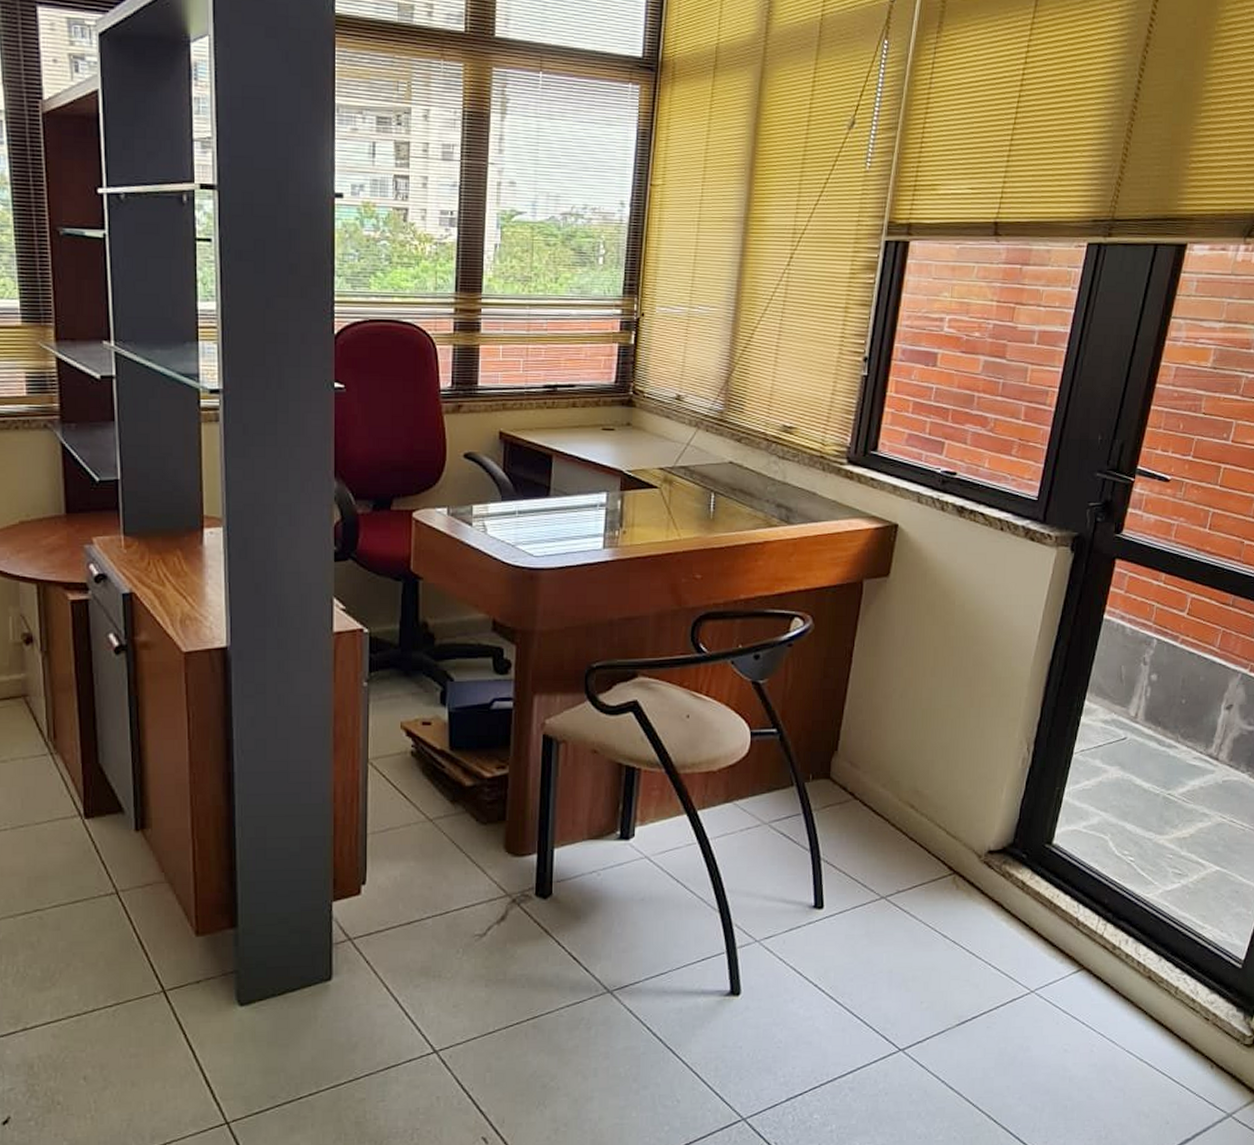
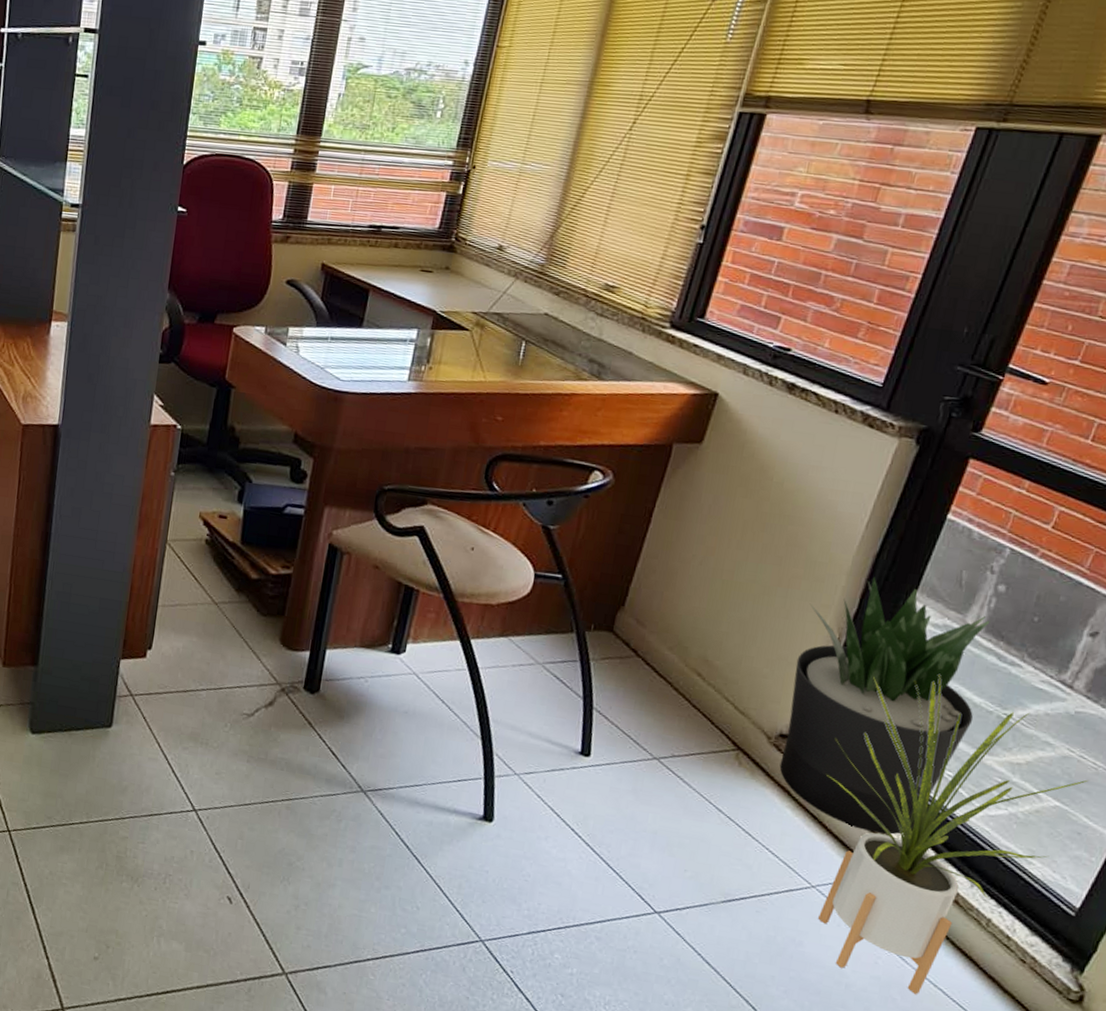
planter: none [991,684,1148,928] -> present [779,577,990,835]
house plant: none [1032,768,1239,1072] -> present [818,675,1089,994]

